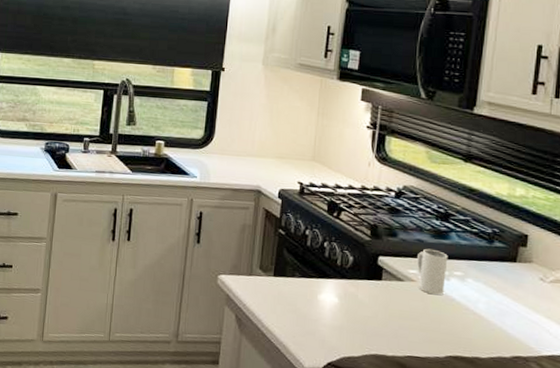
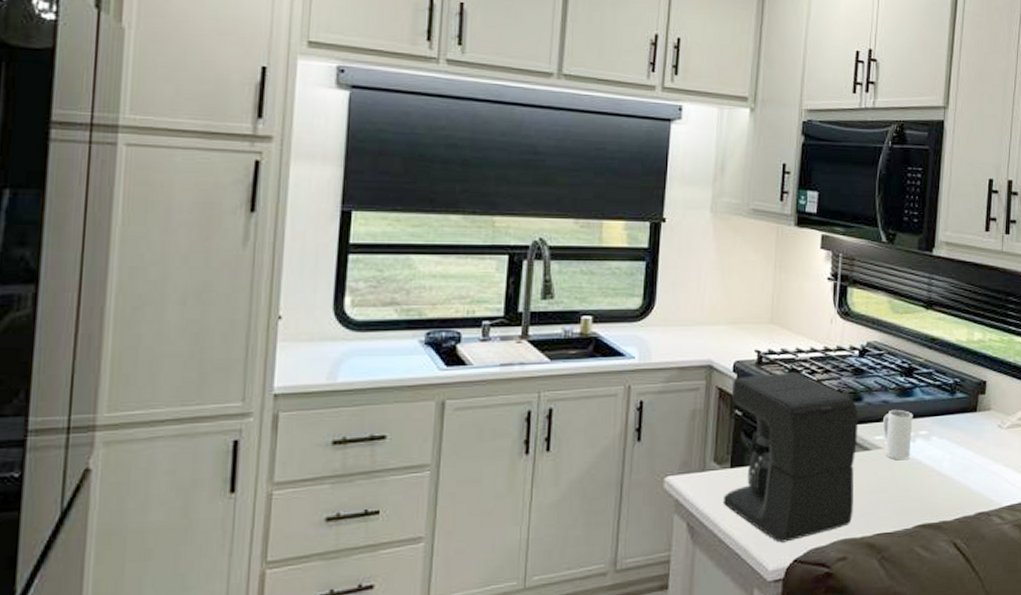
coffee maker: none [266,202,393,347] -> present [722,371,859,543]

